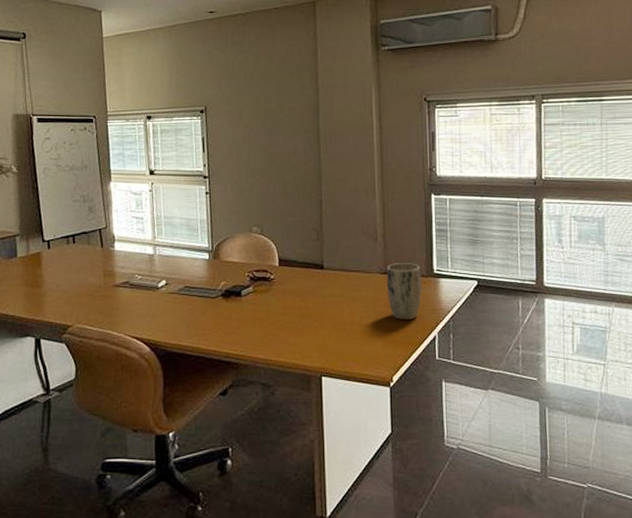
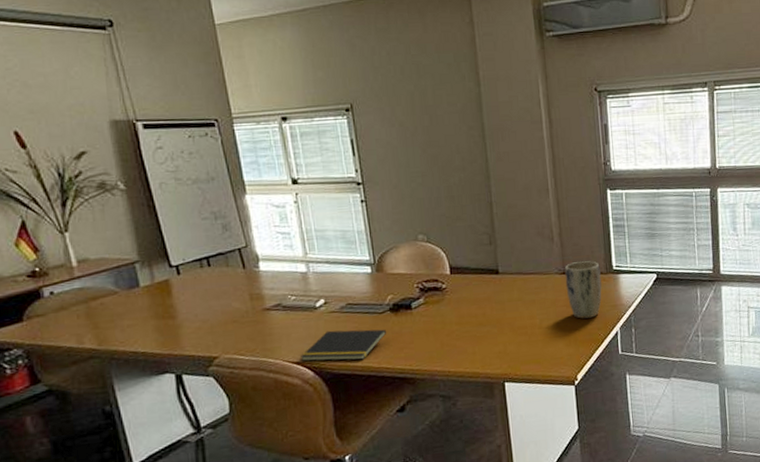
notepad: none [140,310,218,341] -> present [301,329,387,361]

